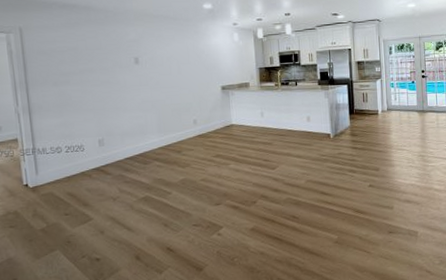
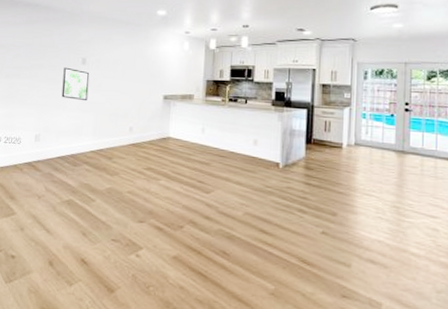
wall art: none [116,68,147,101] -> present [61,67,90,101]

